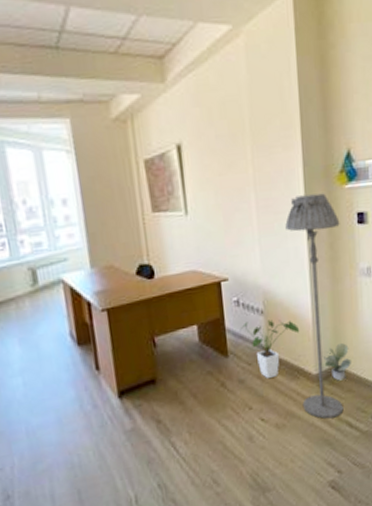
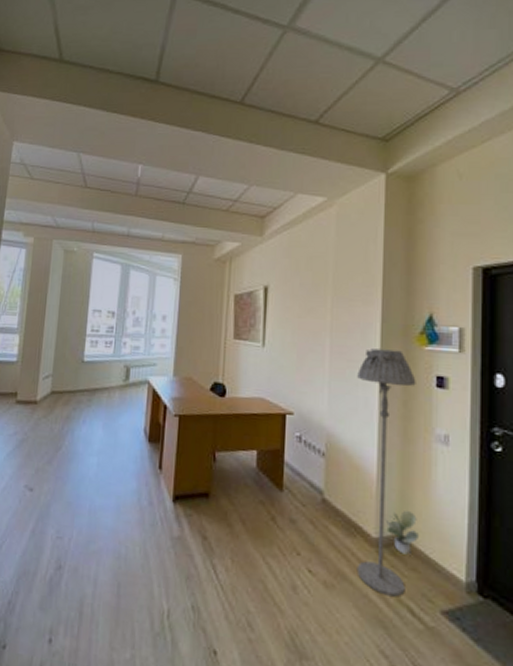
house plant: present [241,319,299,379] -> none [300,460,361,528]

